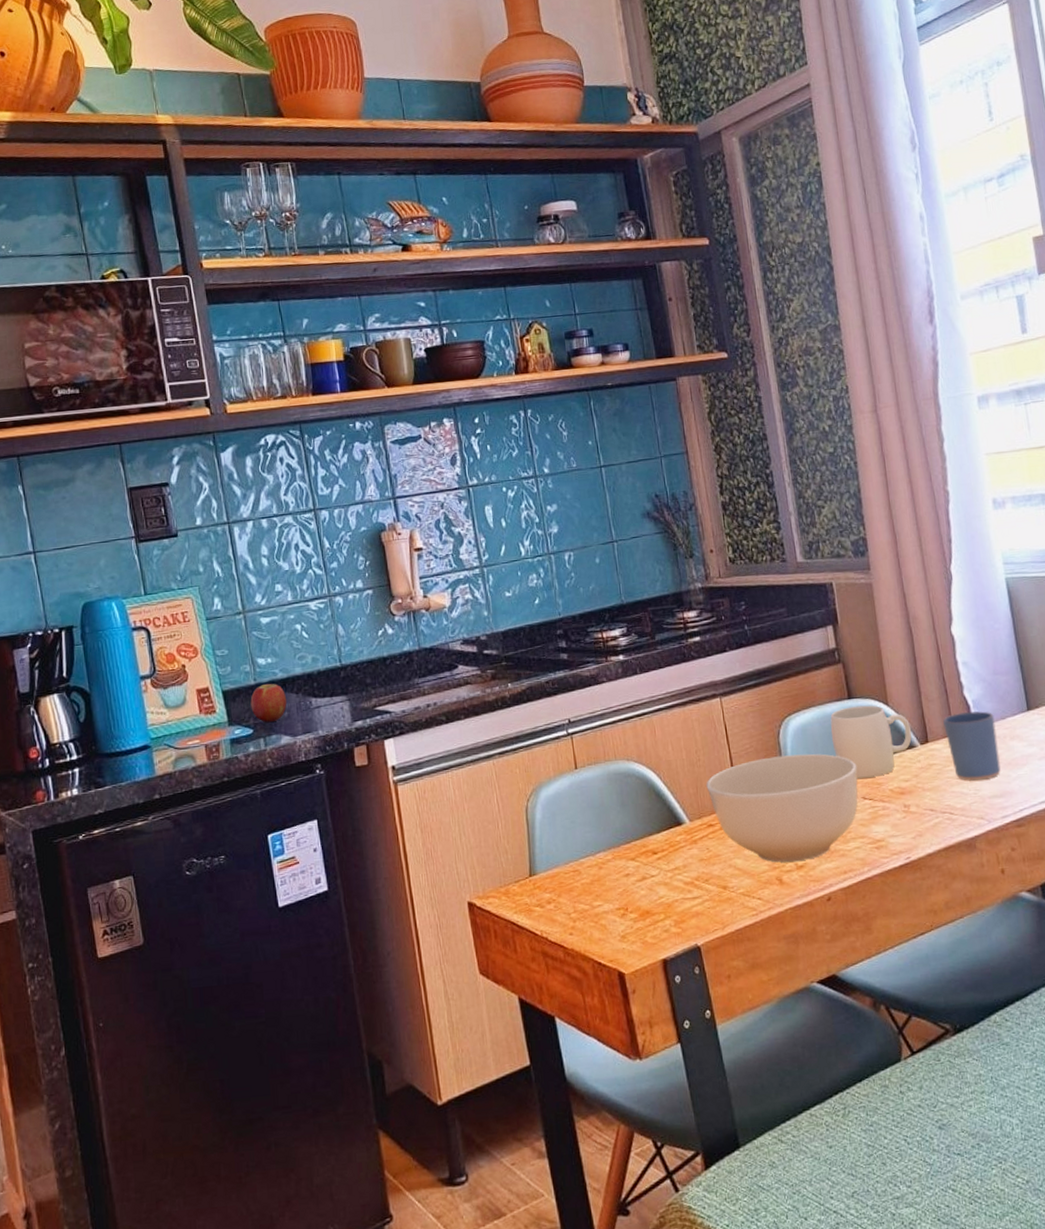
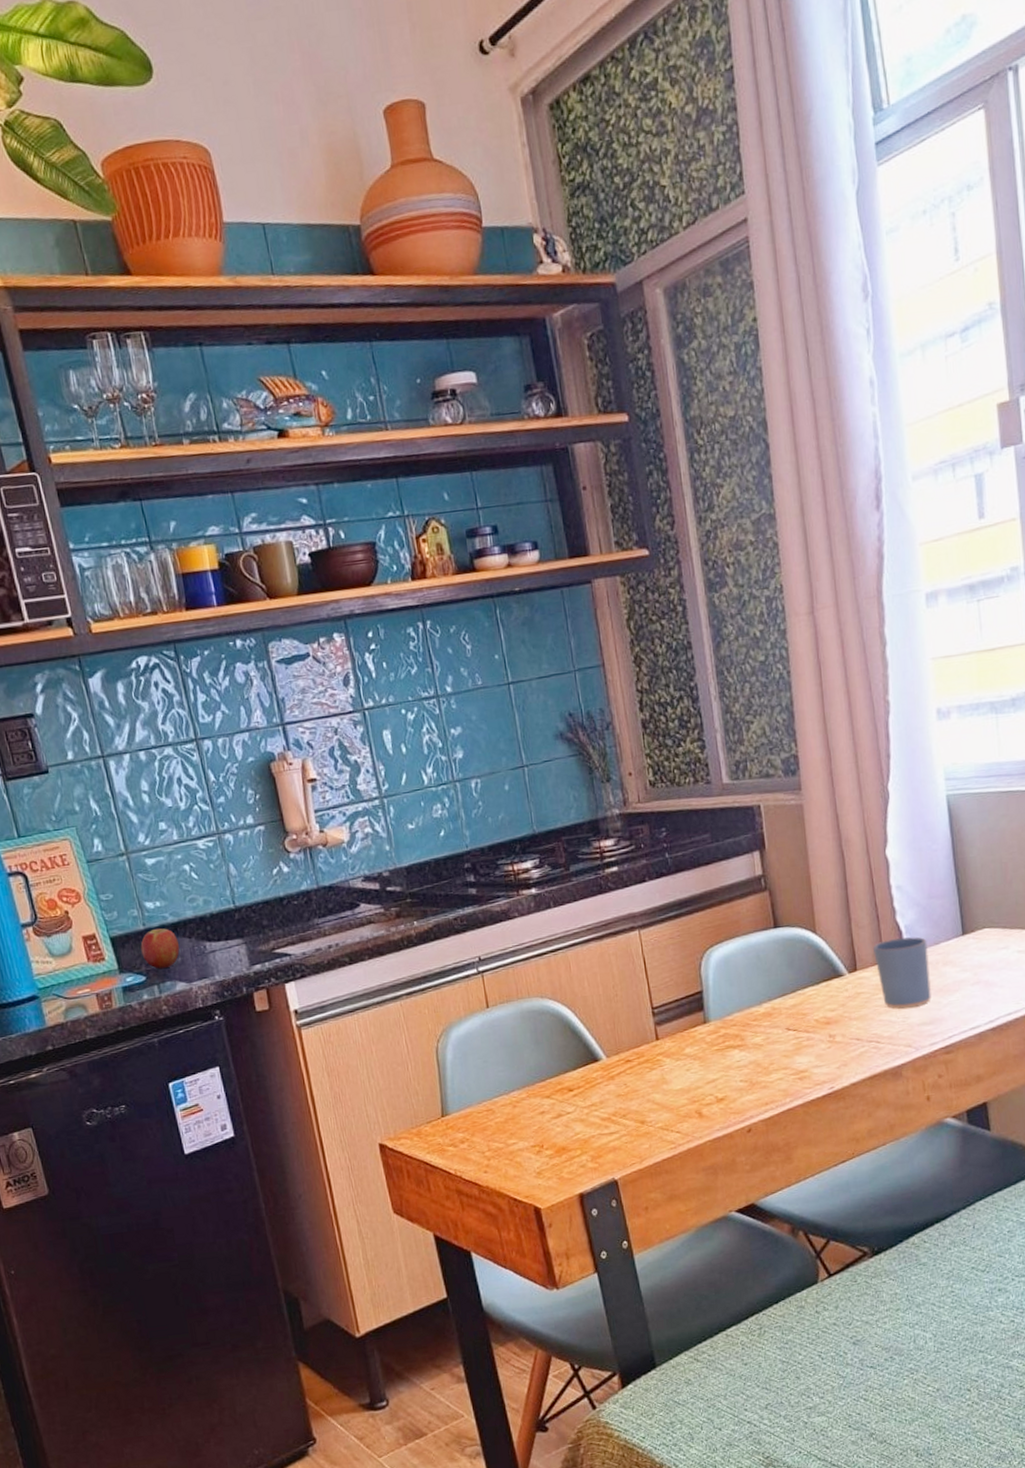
bowl: present [706,753,858,863] -> none [623,985,782,1096]
mug: present [830,705,912,779] -> none [754,933,840,1010]

